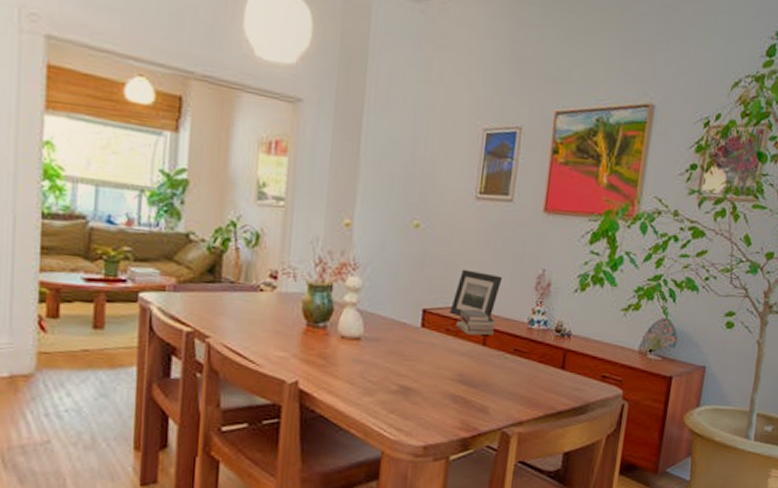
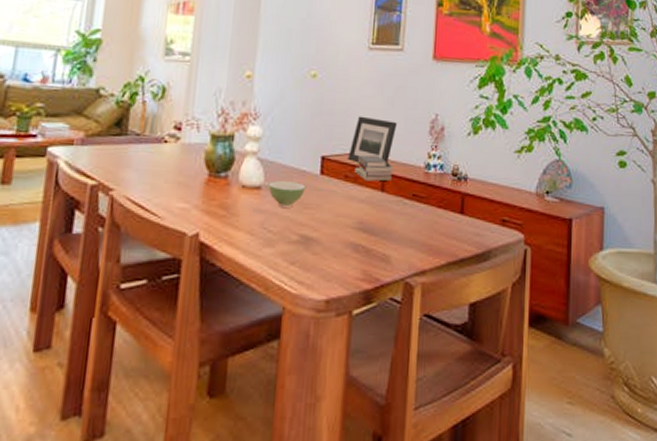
bowl: none [367,331,407,360] -> present [267,180,306,209]

